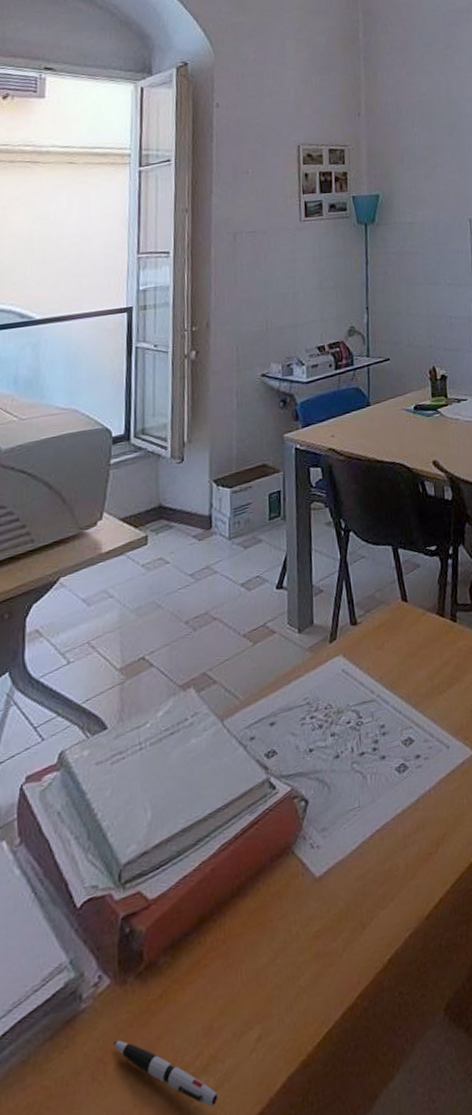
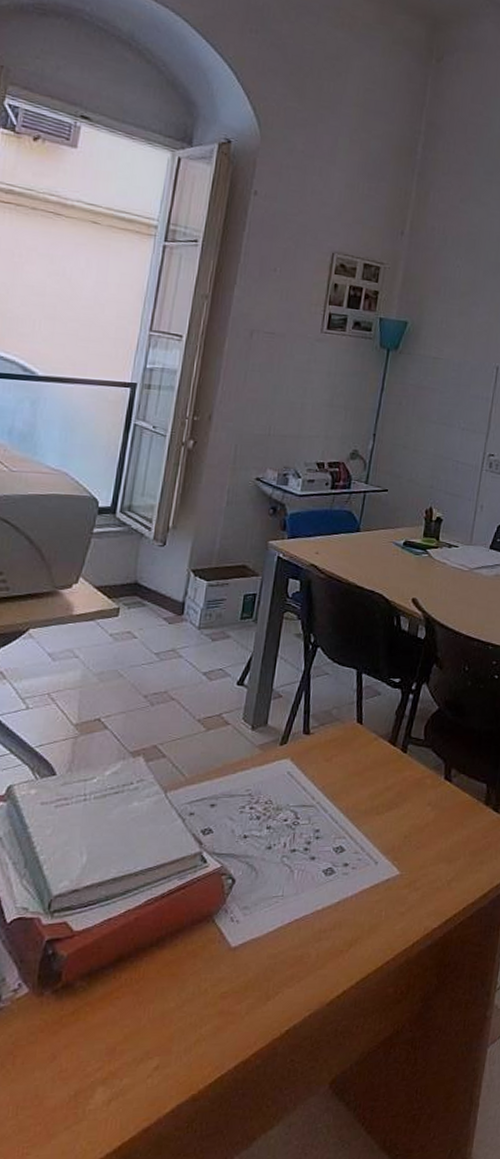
pen: present [113,1040,219,1107] -> none [24,1040,113,1112]

